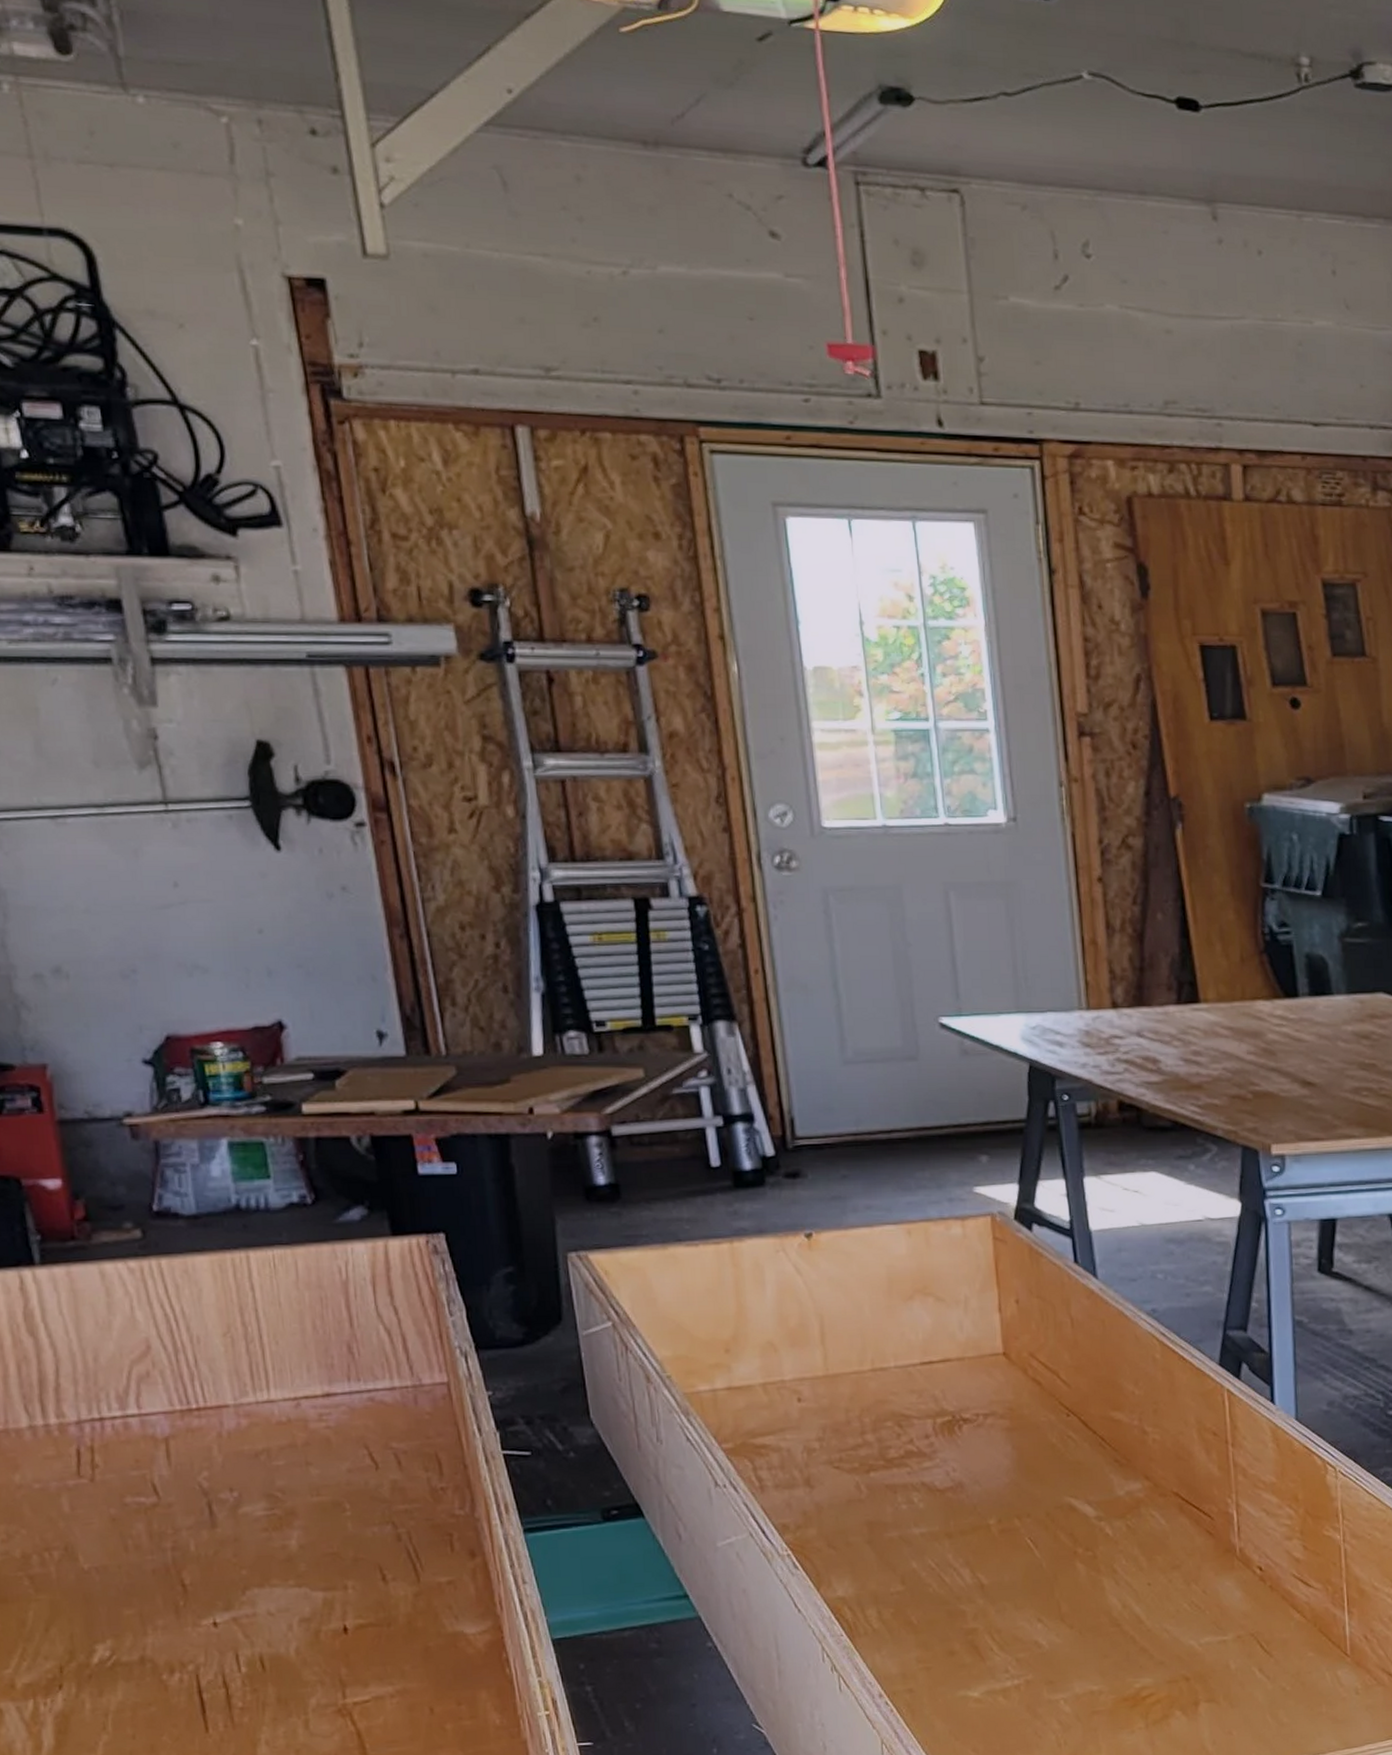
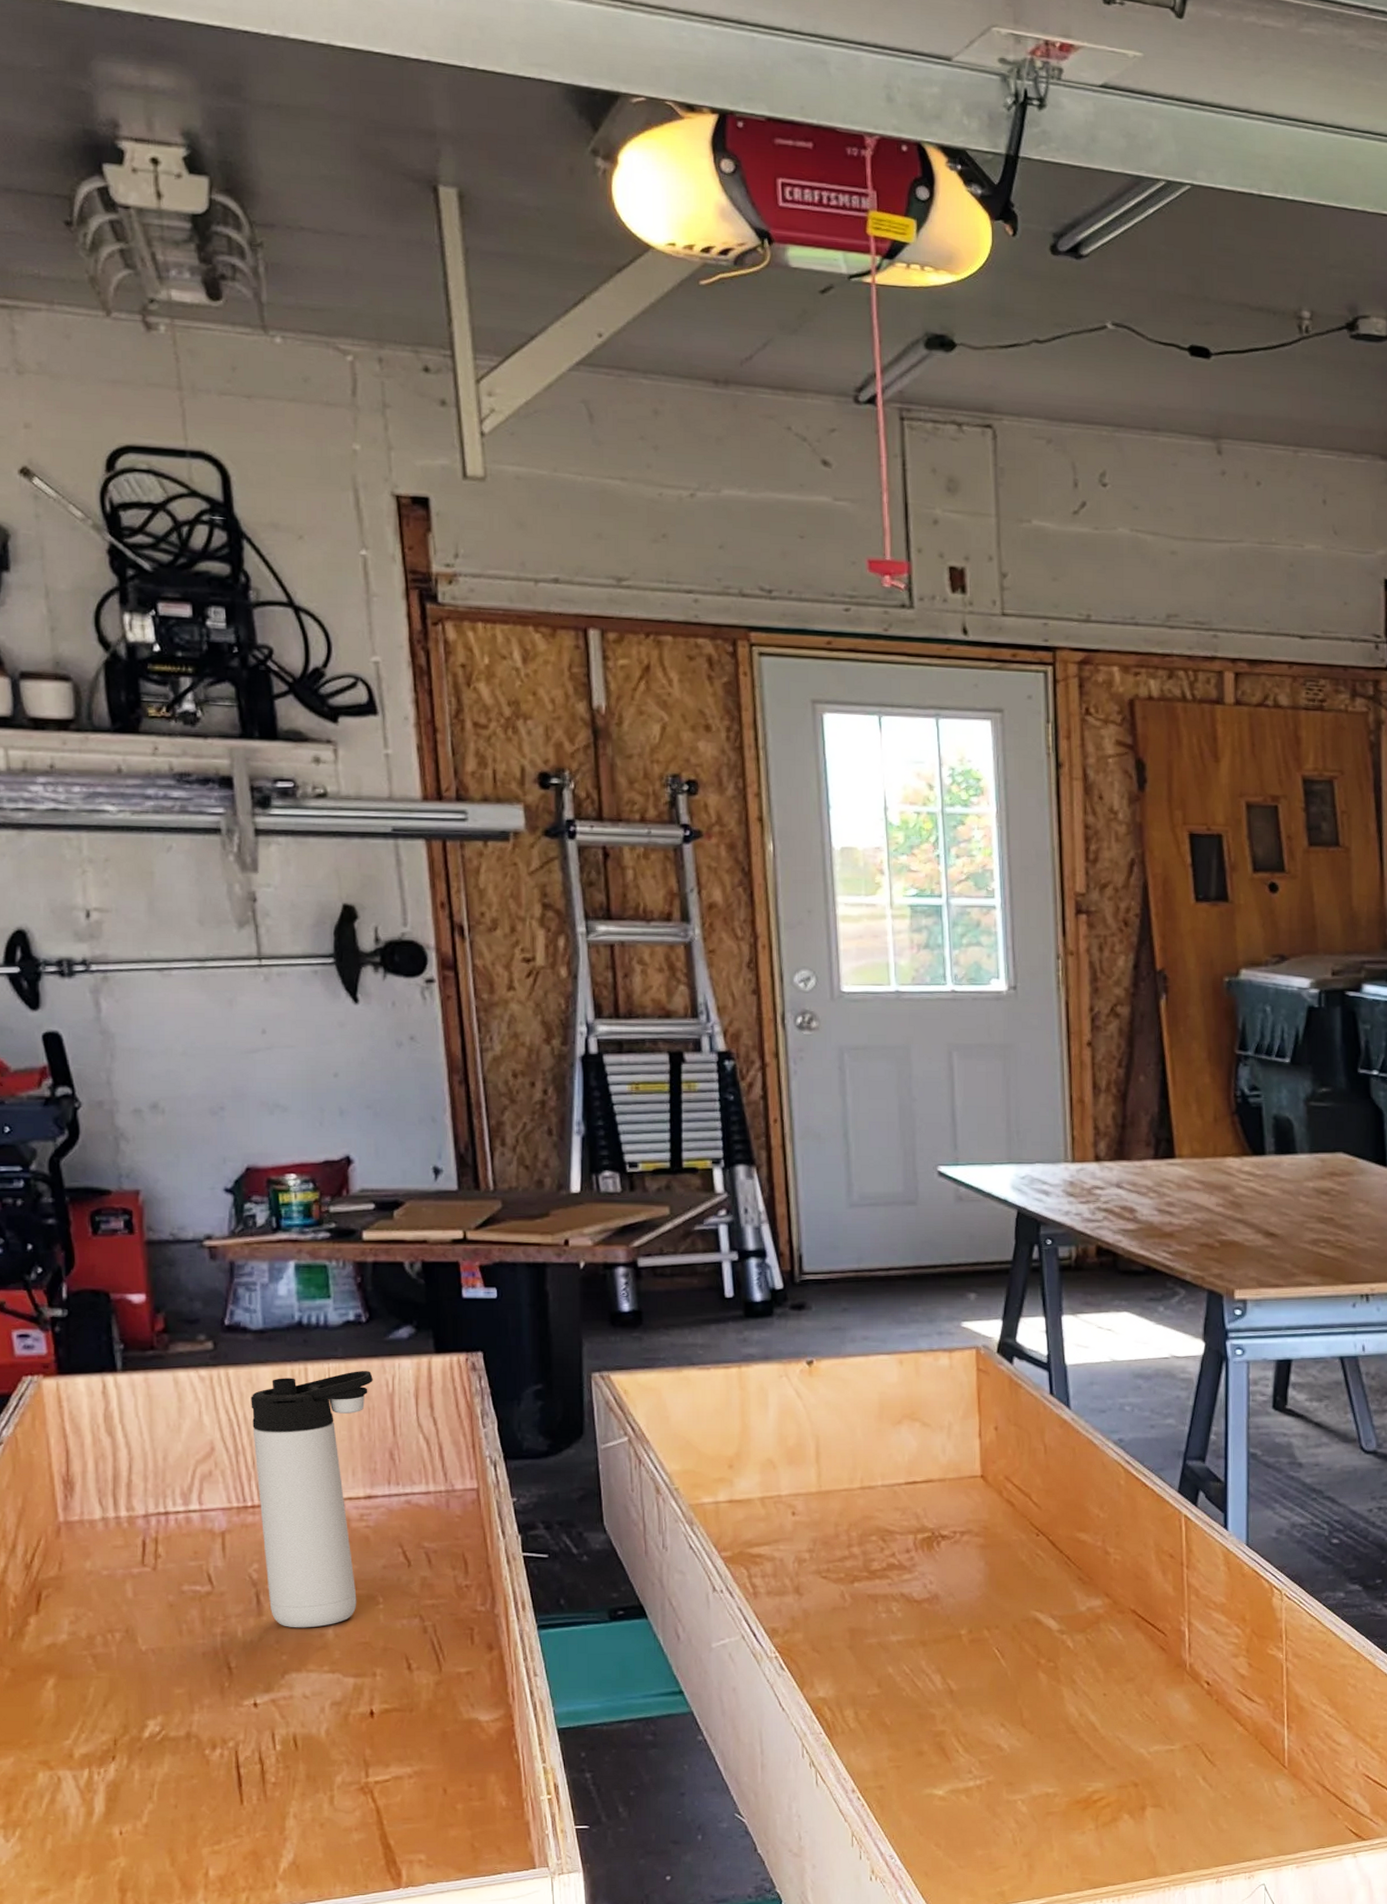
thermos bottle: none [188,1257,324,1540] -> present [251,1371,373,1628]

